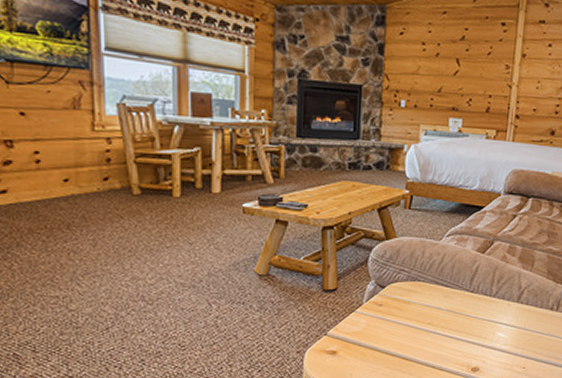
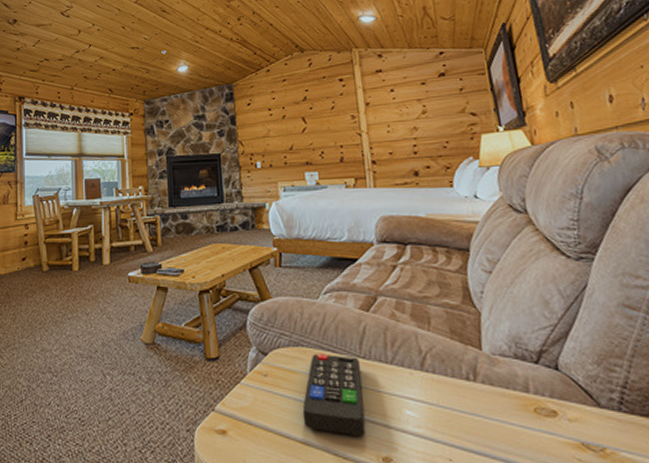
remote control: none [409,287,469,352] -> present [302,353,366,435]

